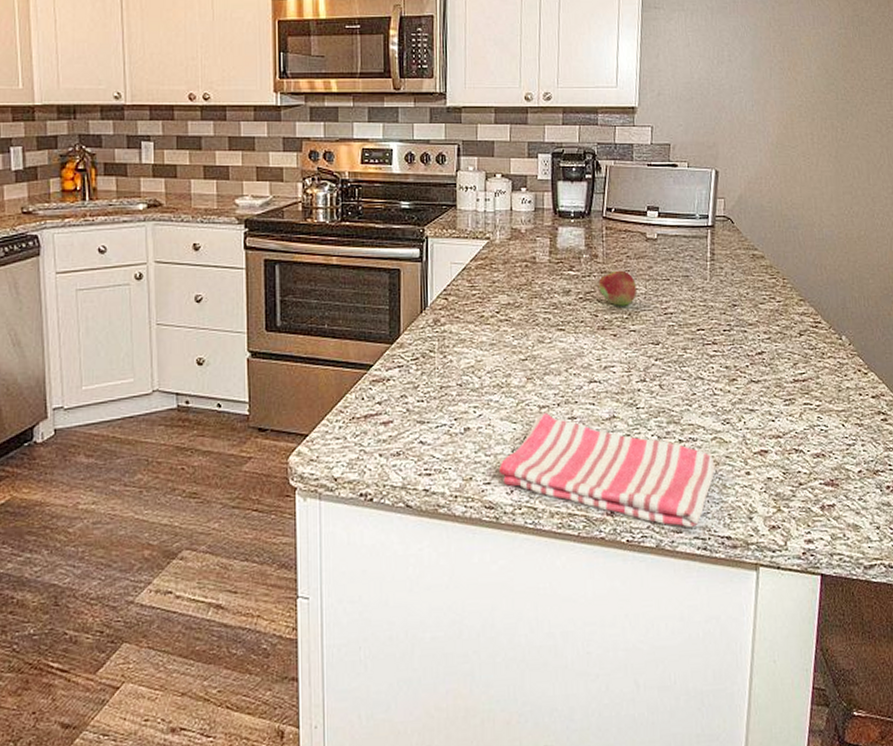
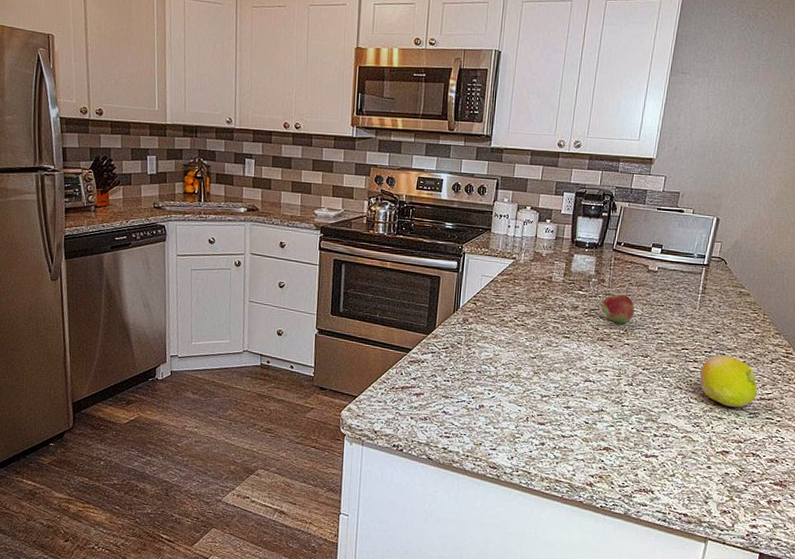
dish towel: present [498,412,714,528] -> none [503,400,681,504]
fruit: none [721,332,791,395] -> present [699,355,758,407]

